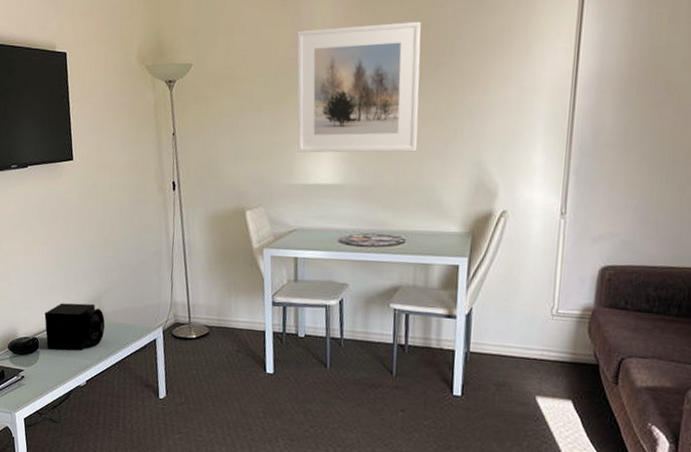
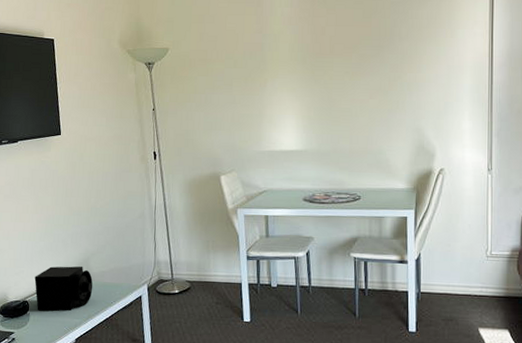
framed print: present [297,21,421,153] -> none [260,11,367,124]

